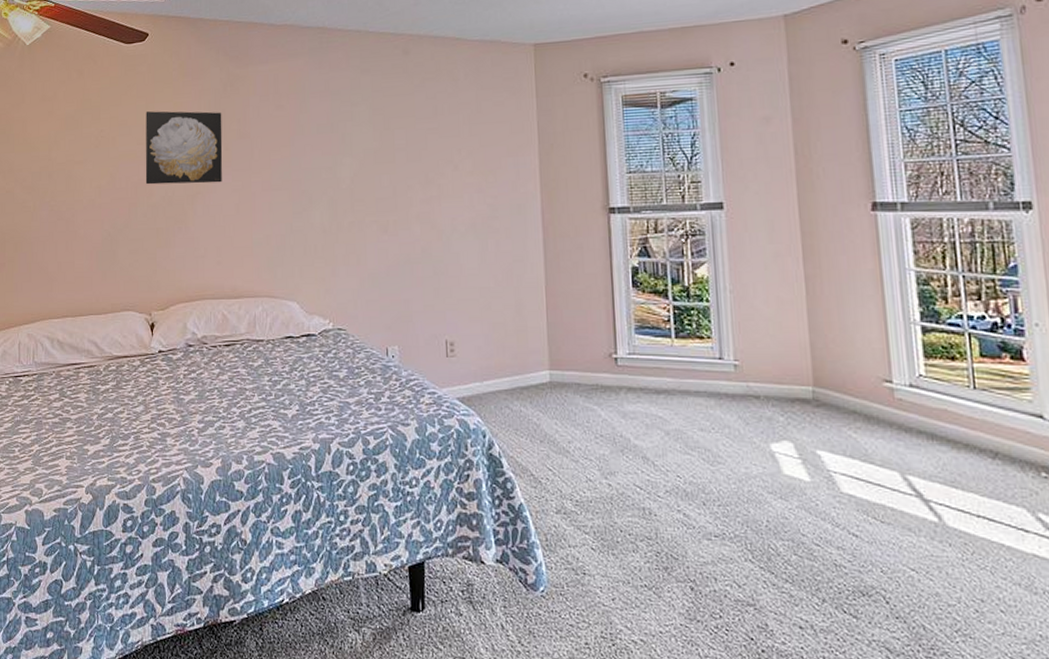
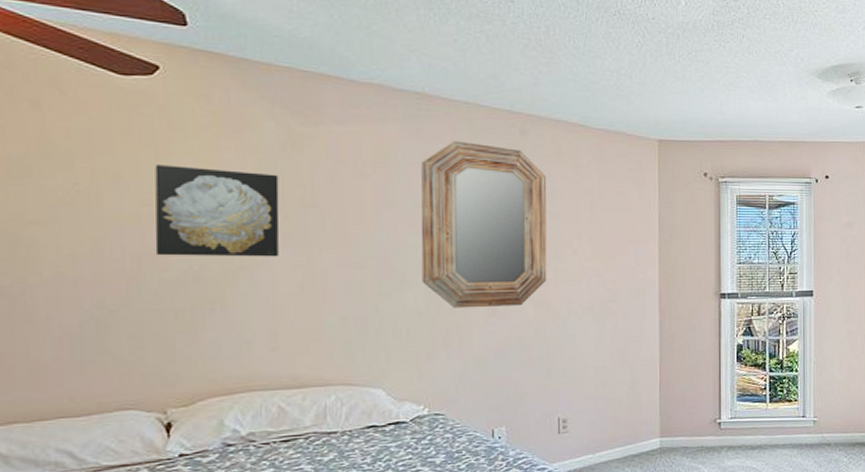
home mirror: none [323,67,431,227] -> present [421,140,547,308]

